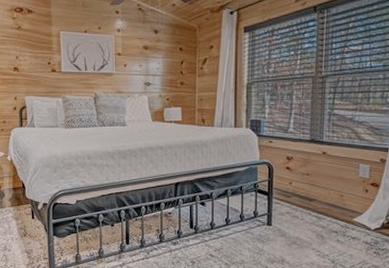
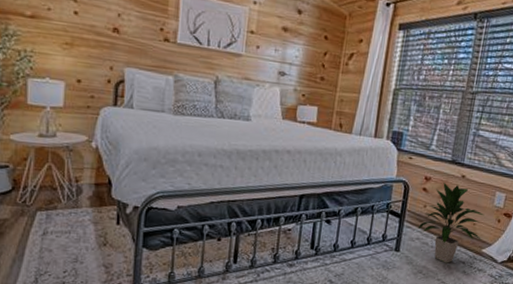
indoor plant: none [287,161,351,234] -> present [418,183,485,263]

